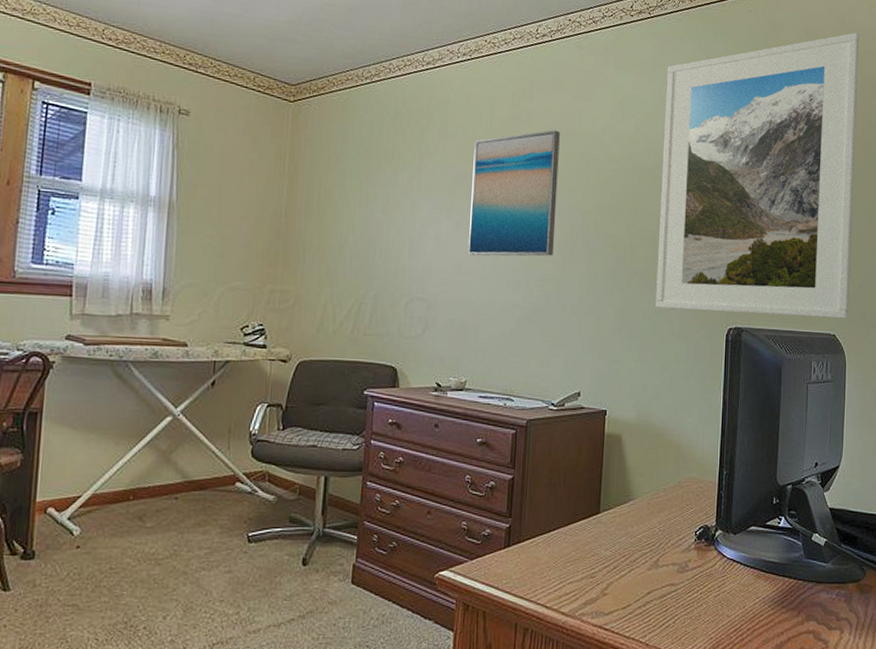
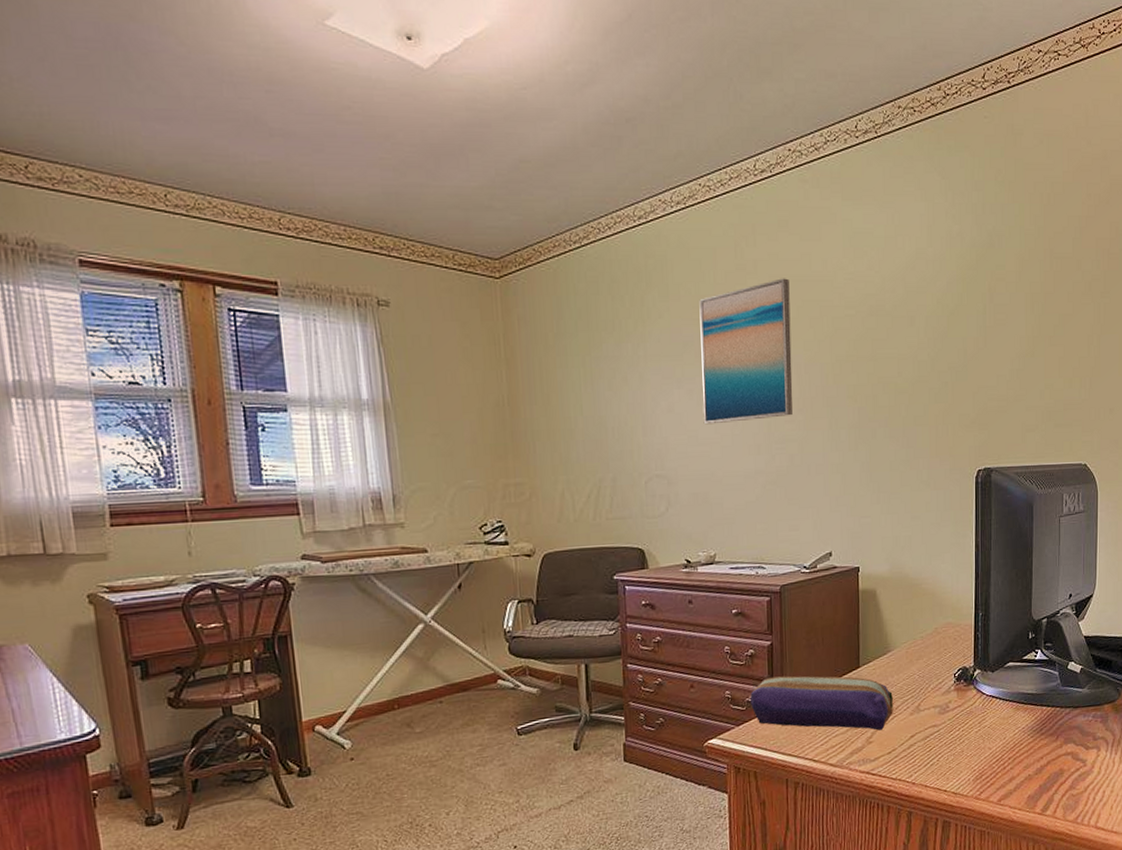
pencil case: none [486,513,631,582] -> present [750,675,893,731]
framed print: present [656,32,859,319] -> none [899,130,1105,457]

